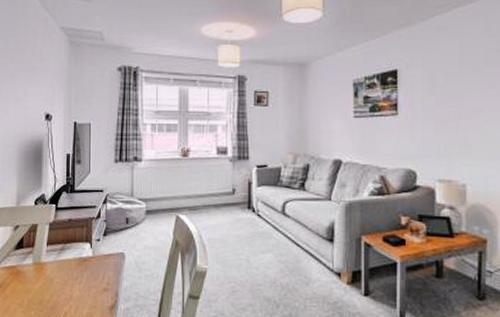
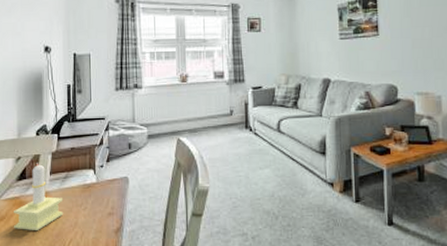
candle: none [10,233,59,301] -> present [14,163,64,230]

